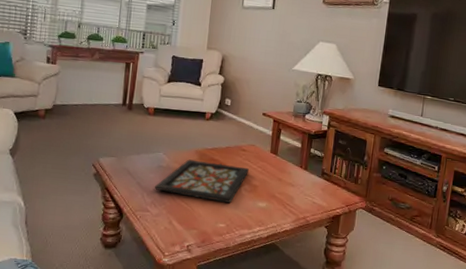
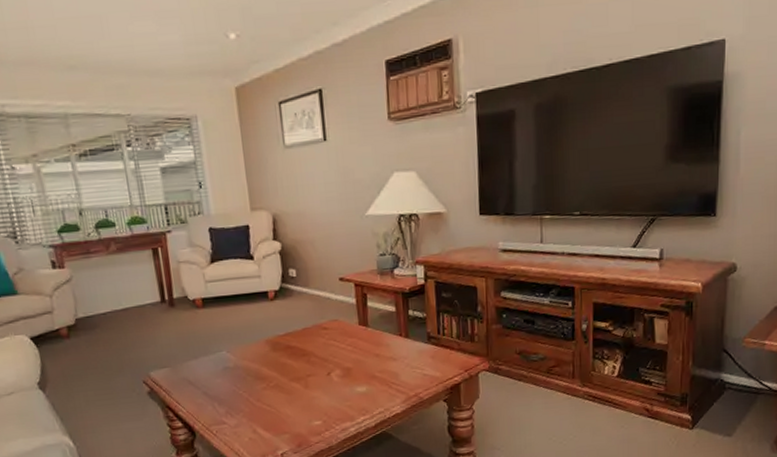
decorative tray: present [154,159,249,203] -> none [225,349,337,397]

